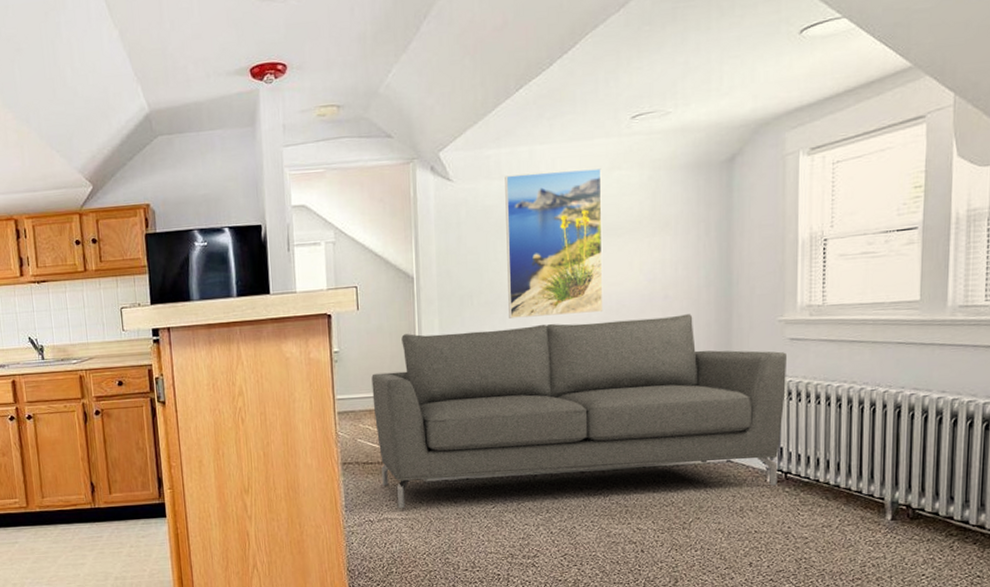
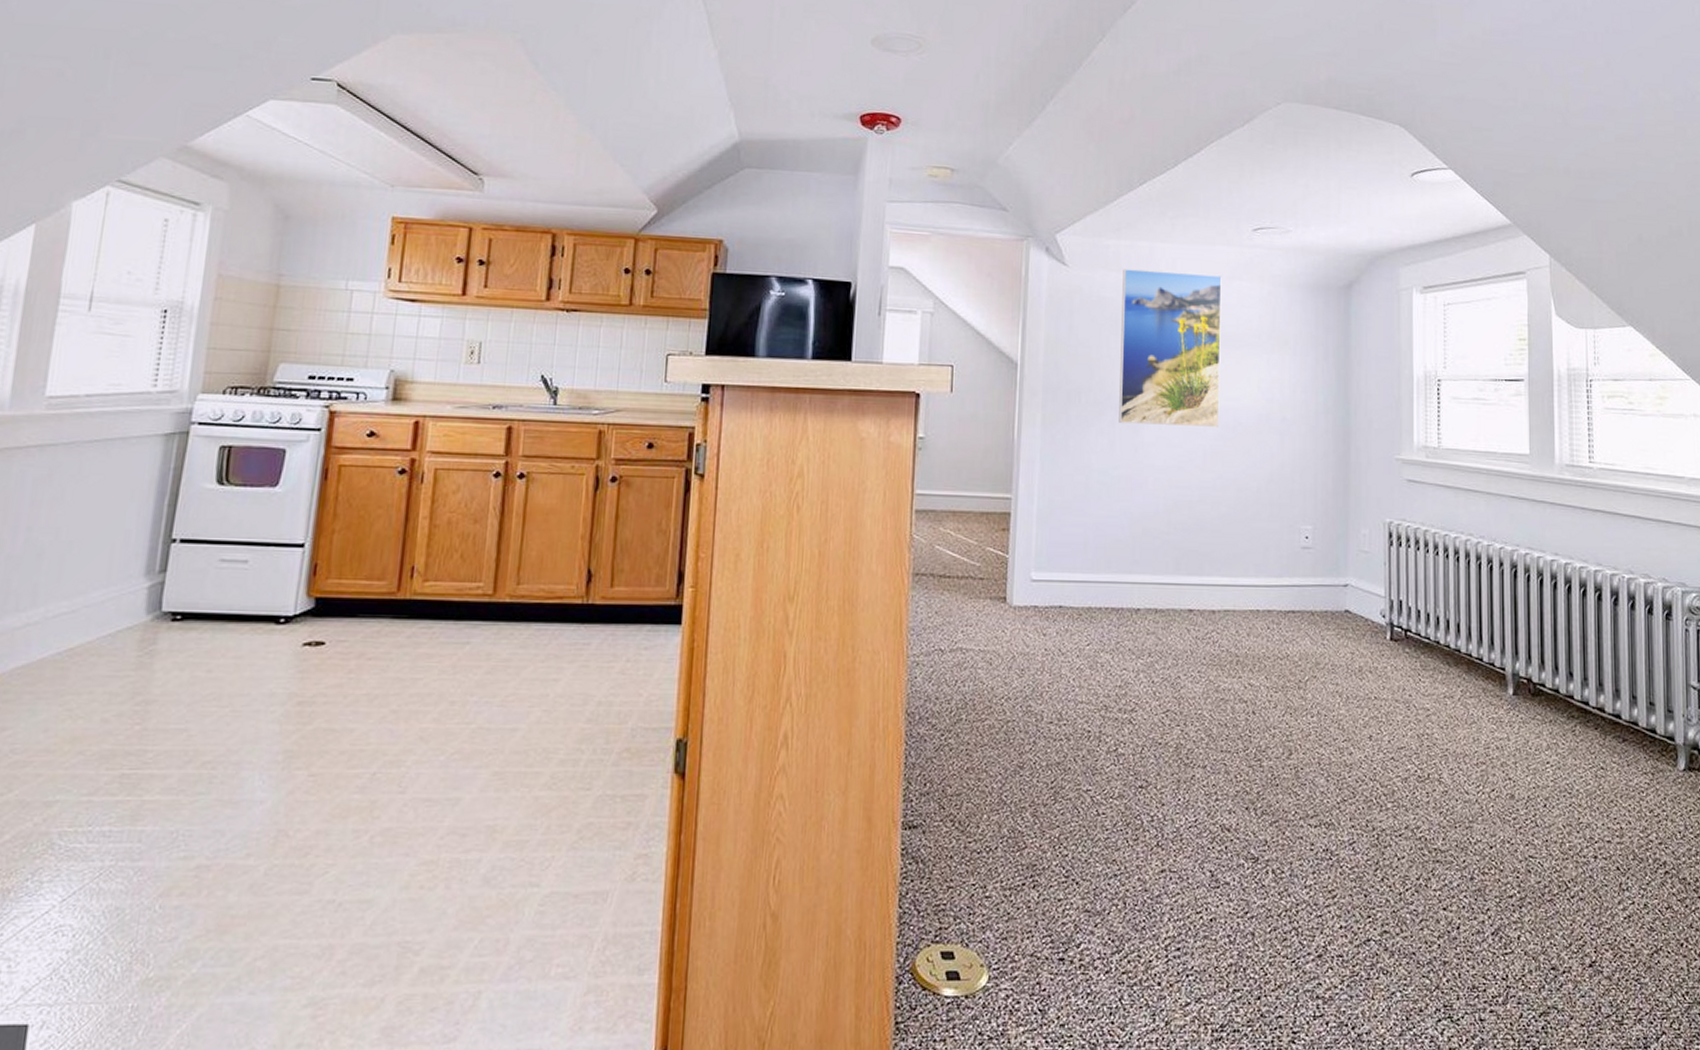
sofa: present [371,314,786,508] -> none [958,426,1404,644]

